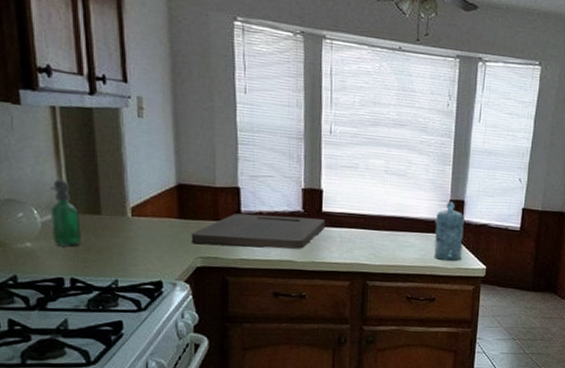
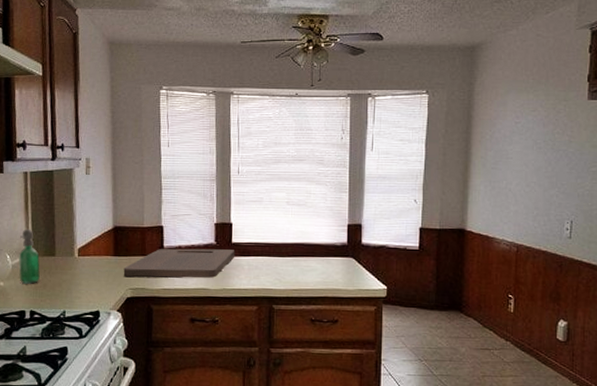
canister: present [434,202,465,261] -> none [334,226,364,283]

